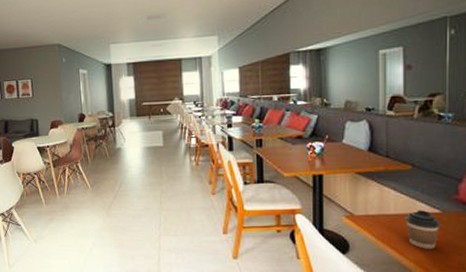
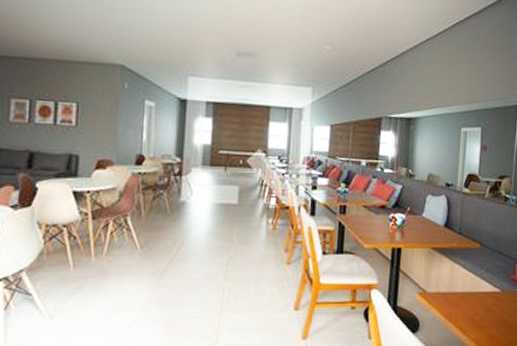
coffee cup: present [405,210,441,249] -> none [470,289,500,328]

